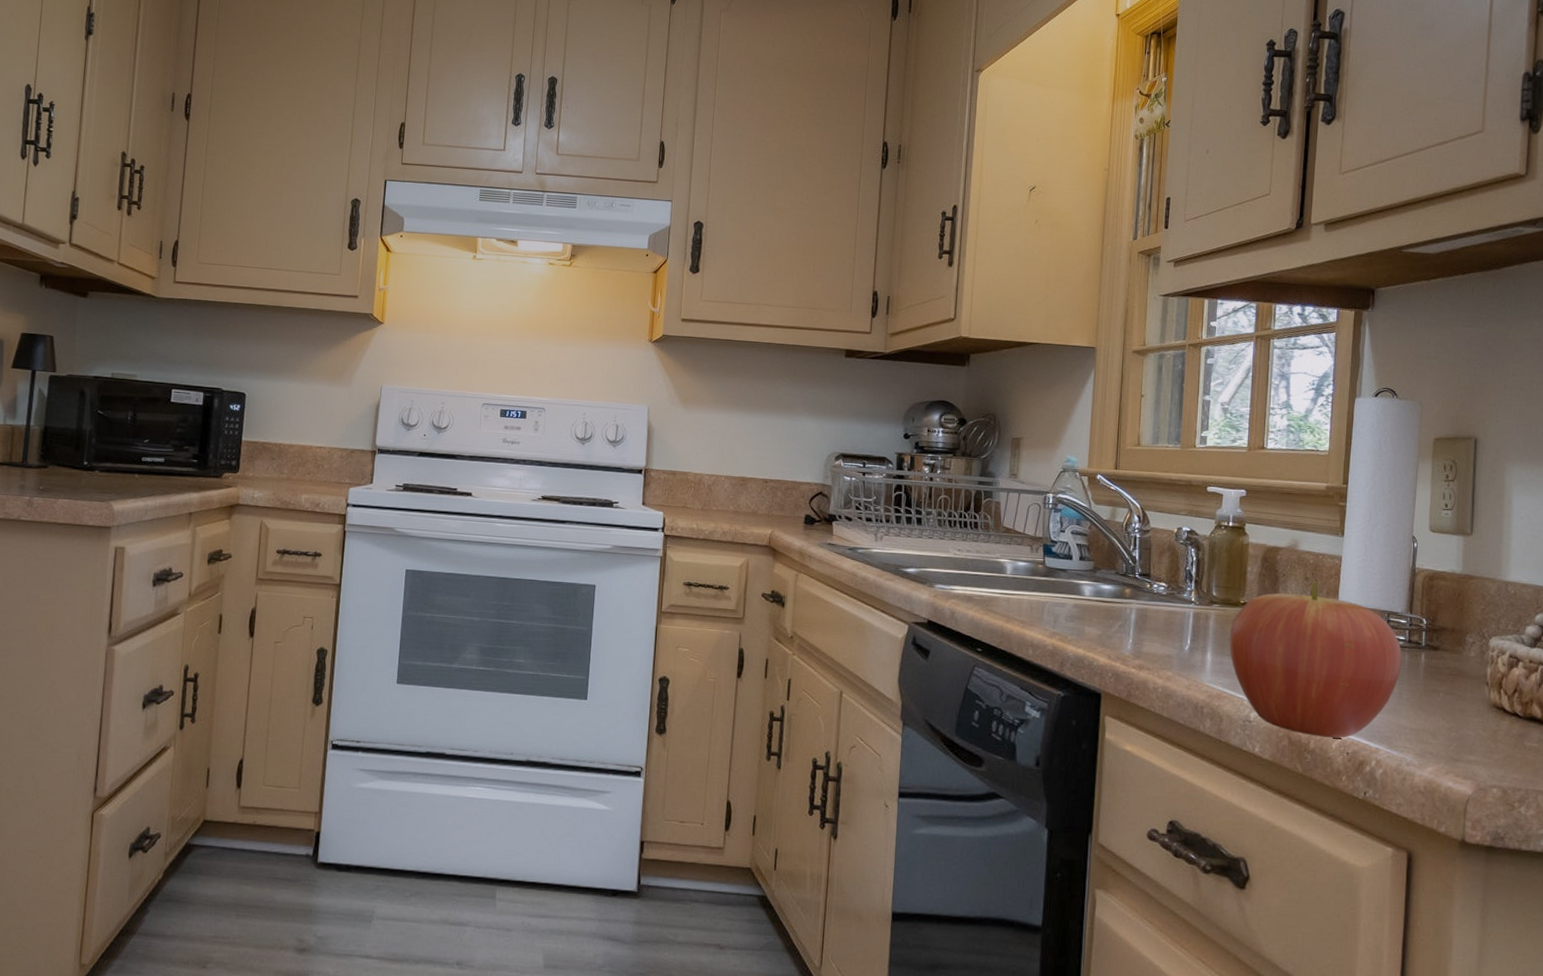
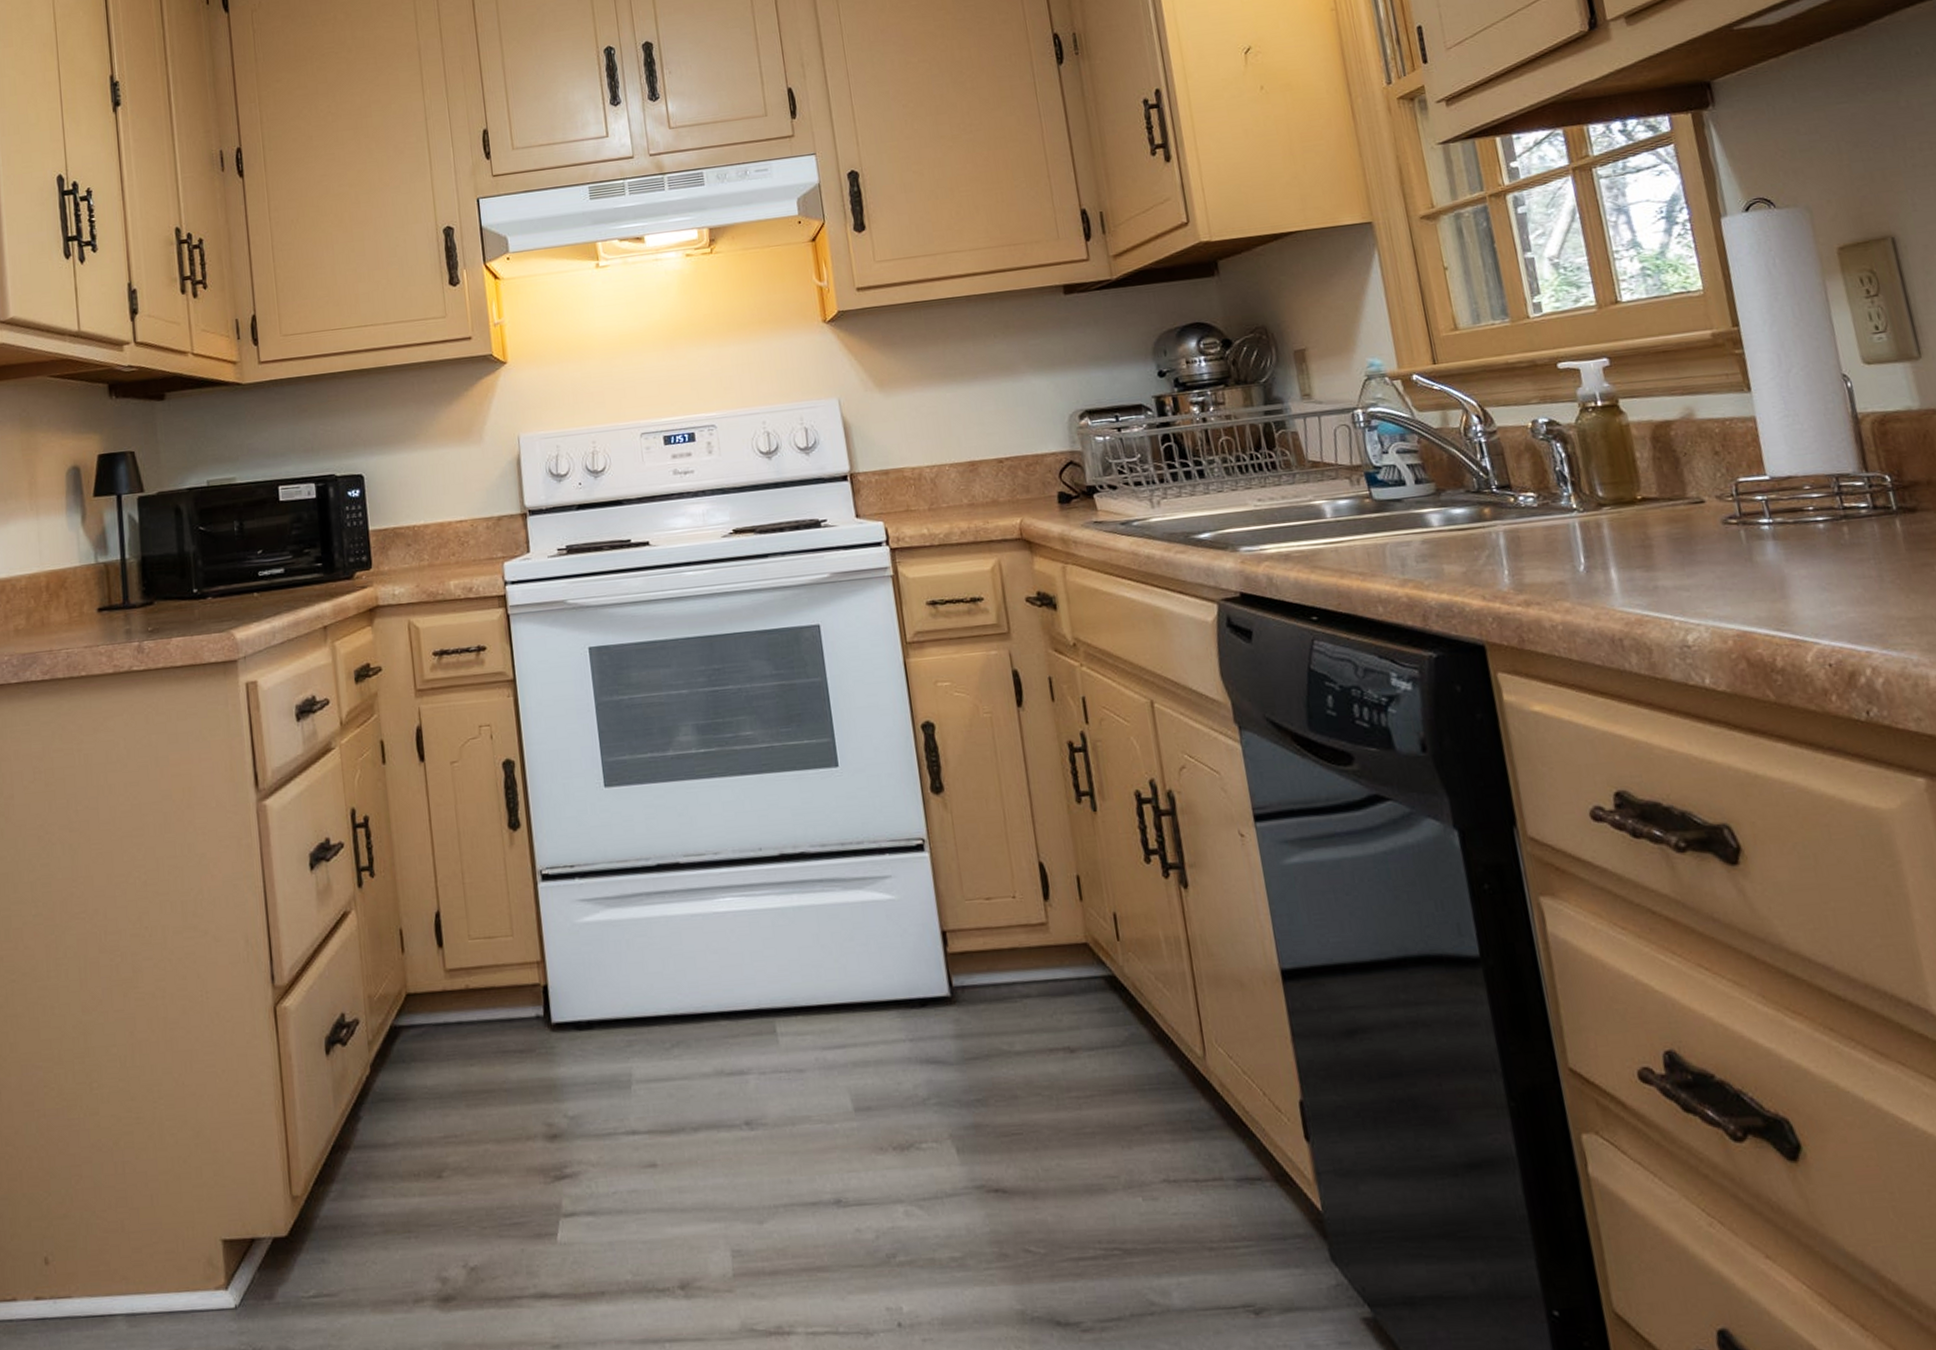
fruit: present [1229,581,1402,739] -> none [1632,454,1874,651]

